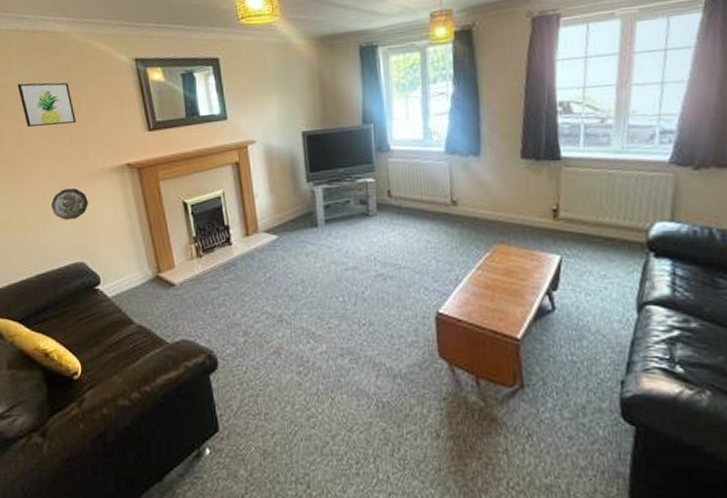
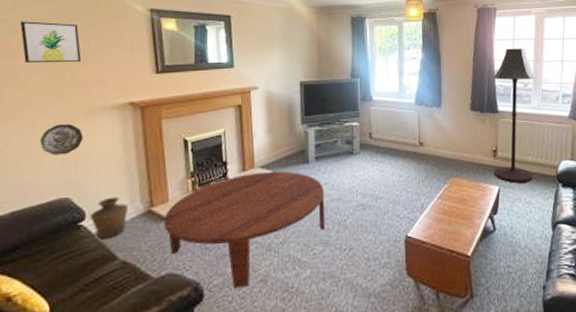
vase: none [104,262,138,303] -> present [90,197,128,239]
coffee table: none [172,236,340,359] -> present [163,171,325,289]
floor lamp: none [553,68,623,251] -> present [493,48,538,183]

